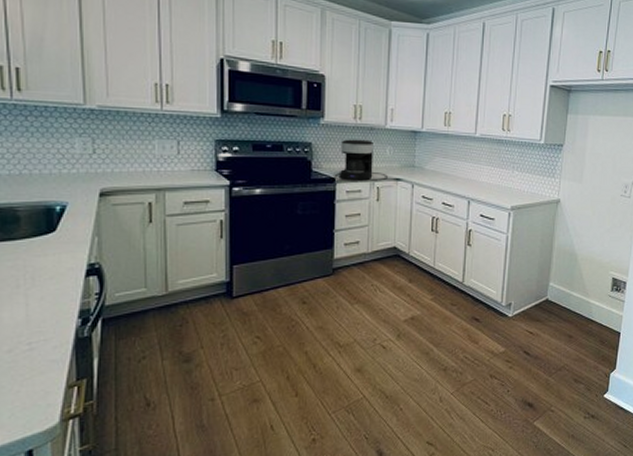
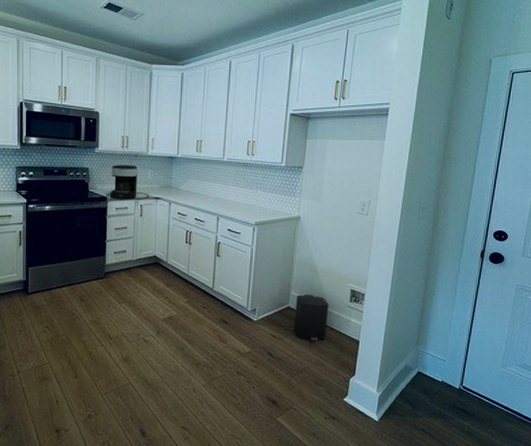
pedal bin: none [552,285,590,335] -> present [294,295,329,340]

